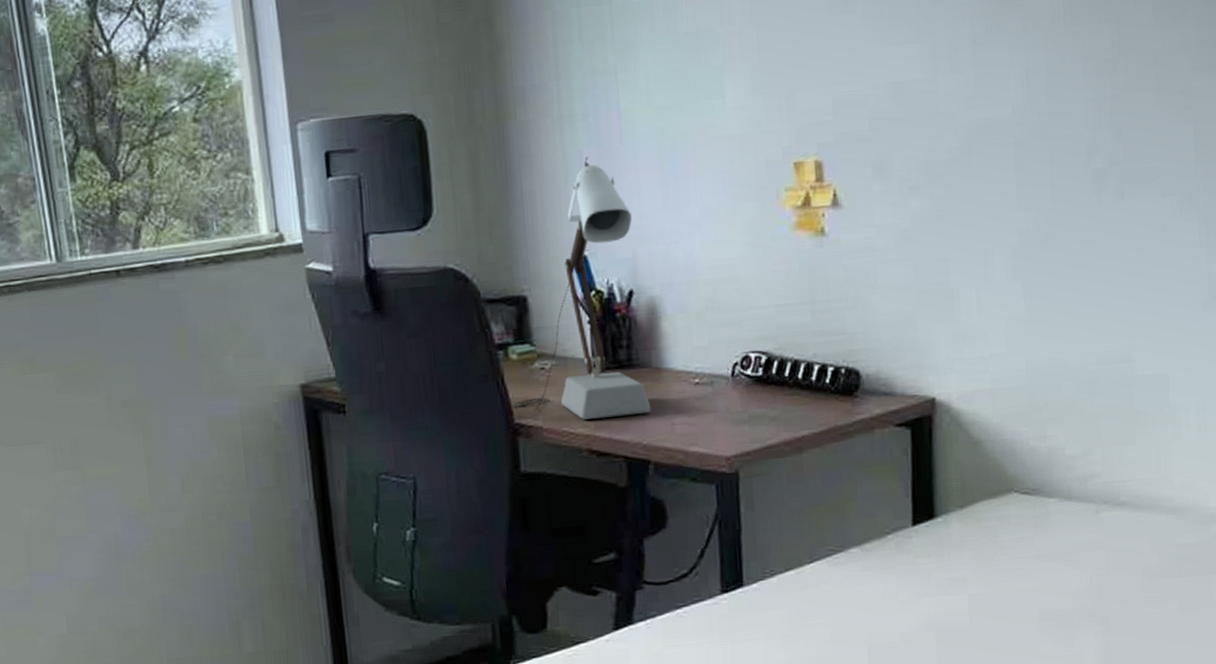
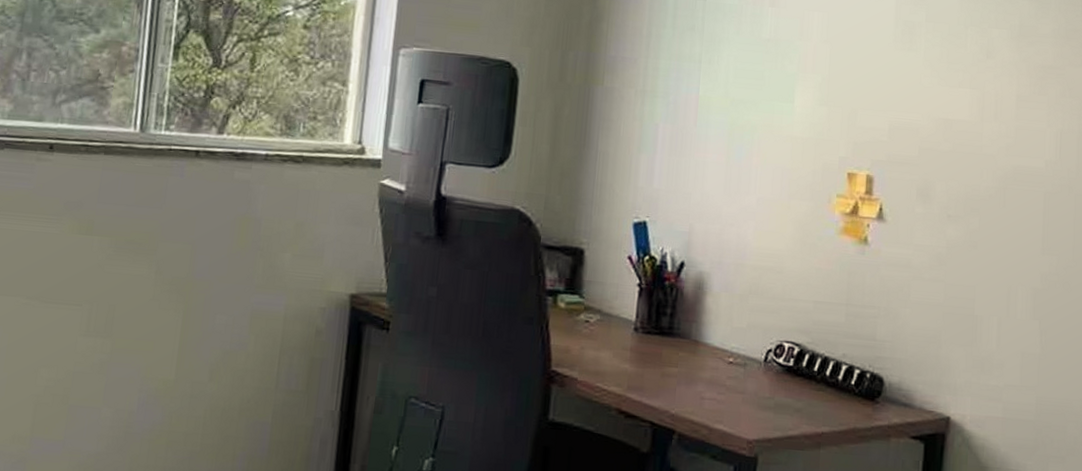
desk lamp: present [512,156,651,420] -> none [551,131,694,383]

